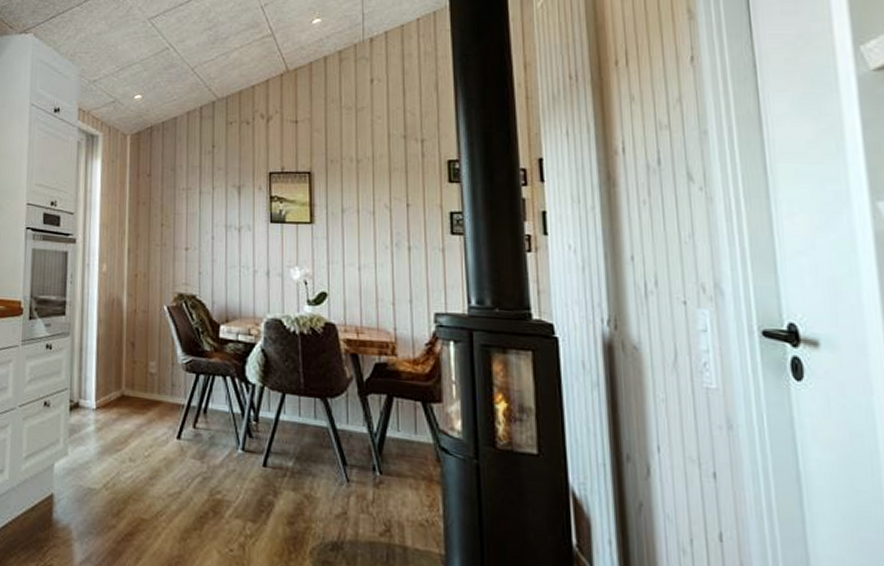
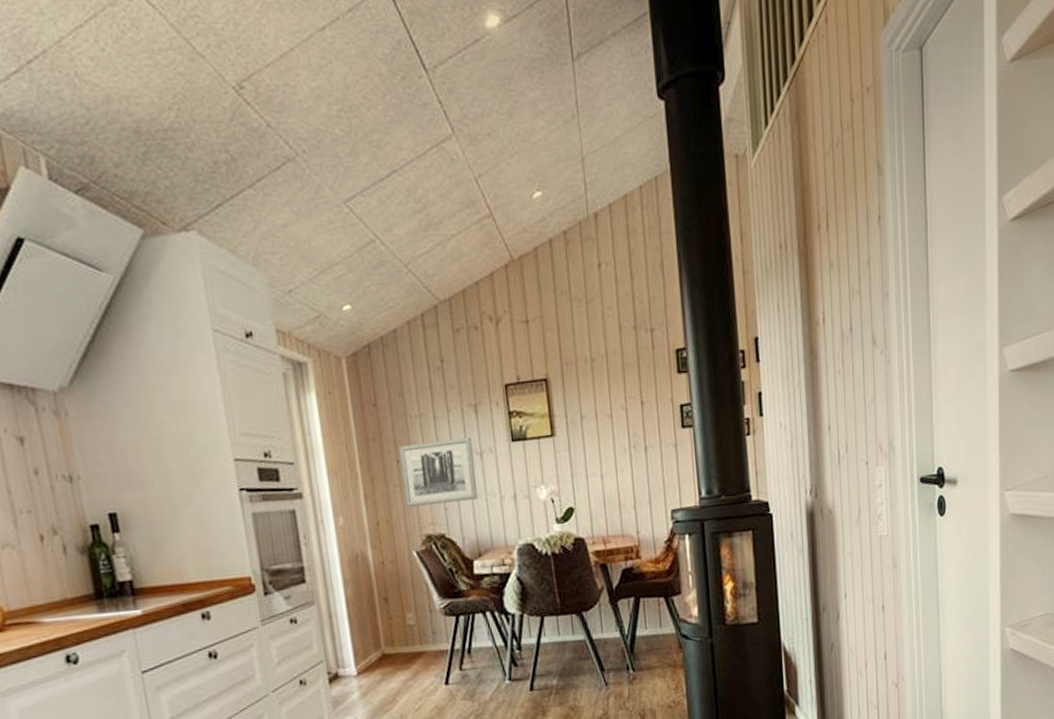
wall art: none [163,212,232,269] -> present [398,436,479,508]

